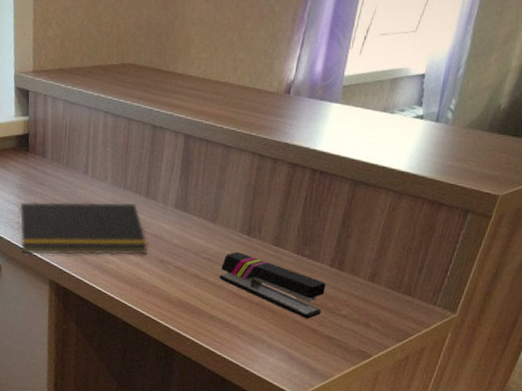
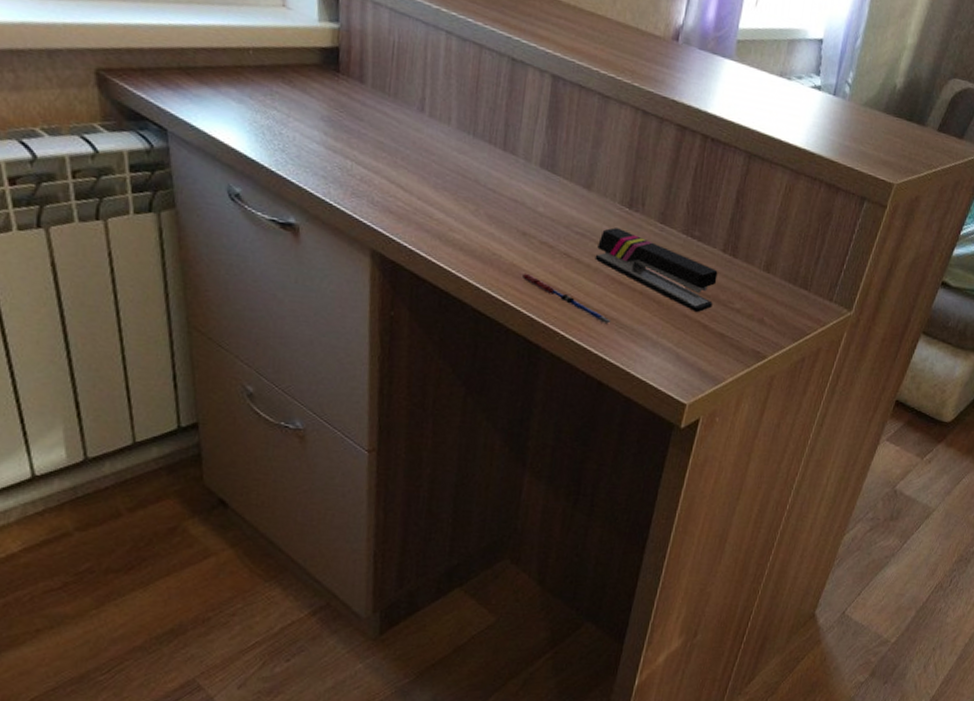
notepad: present [17,201,149,255] -> none [323,141,506,224]
pen: none [160,292,233,330] -> present [521,272,612,324]

